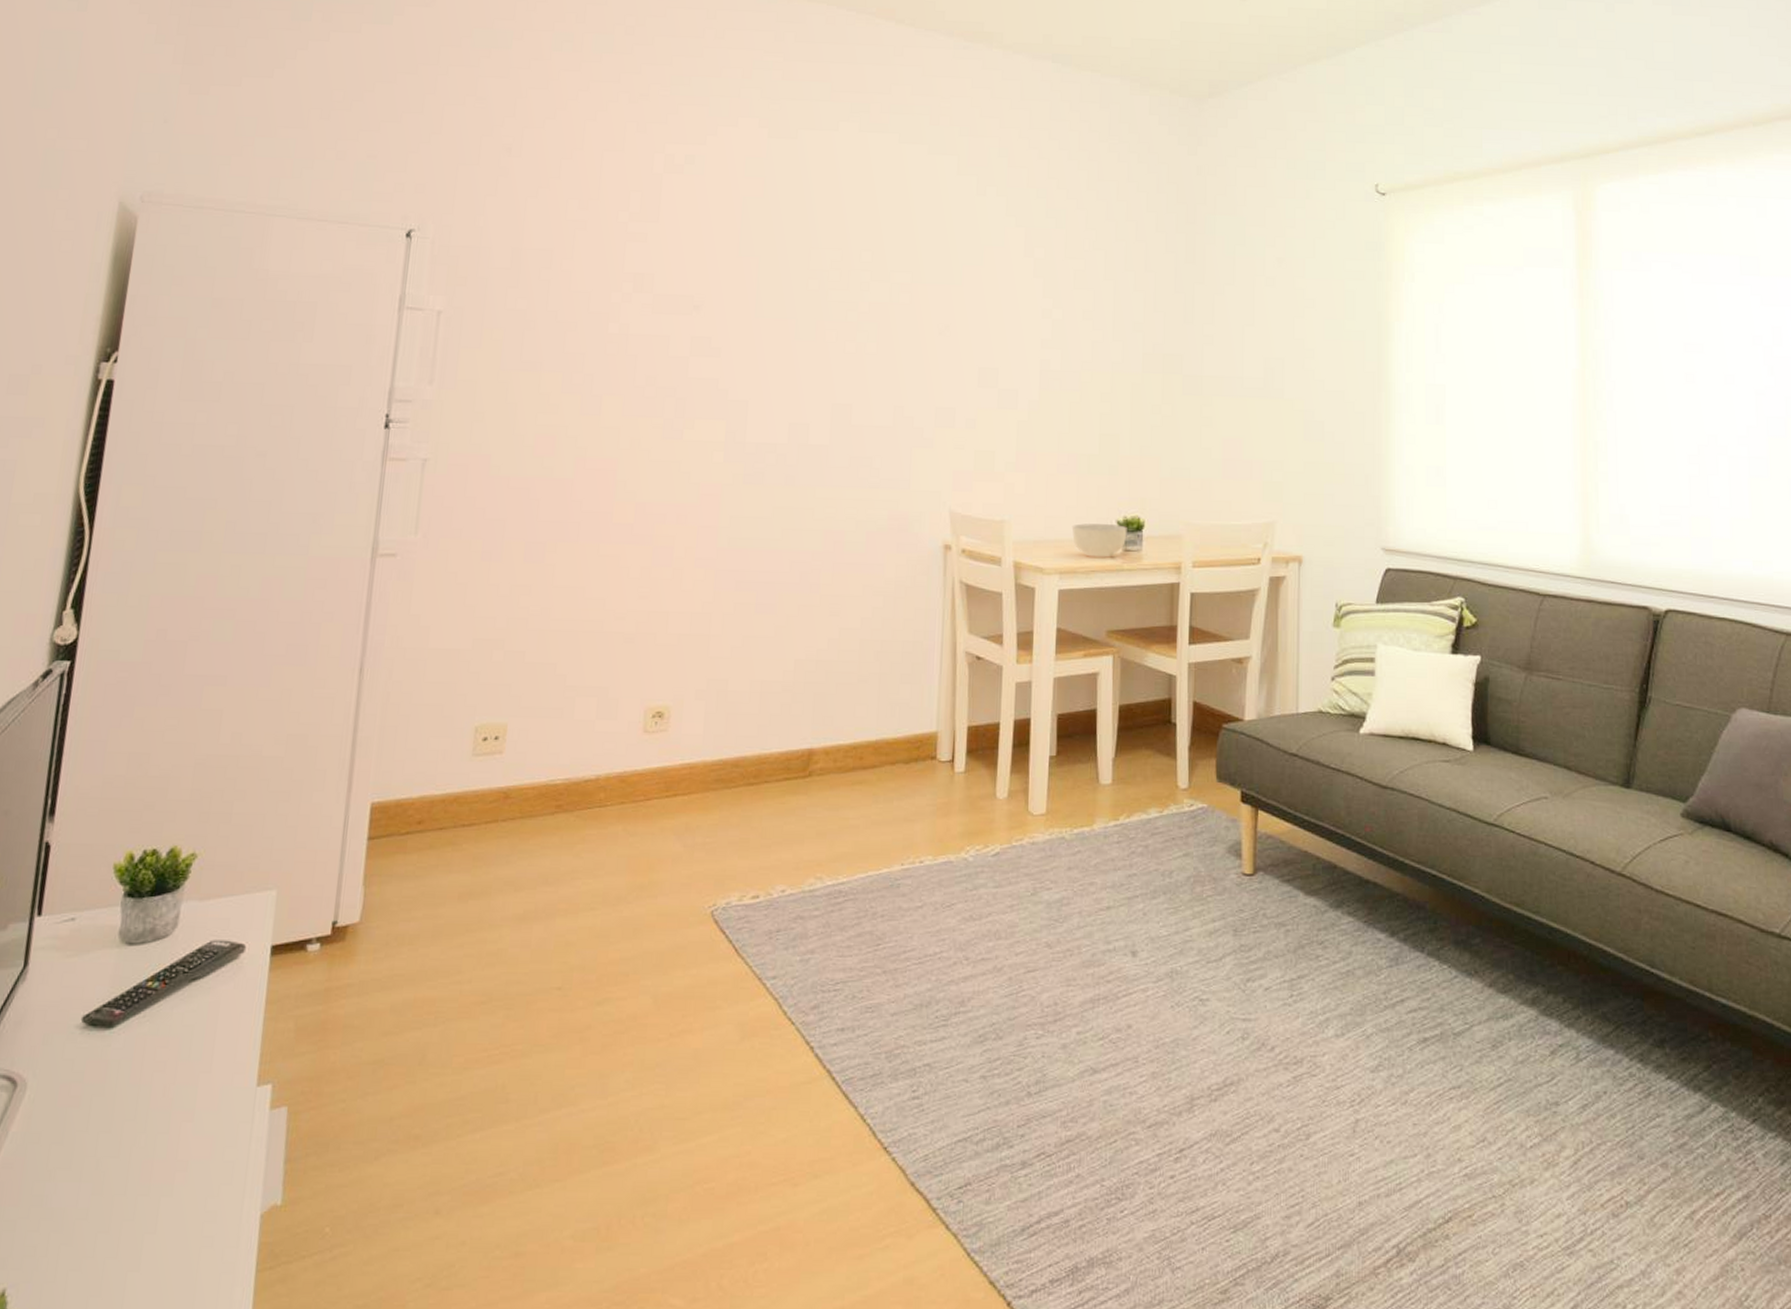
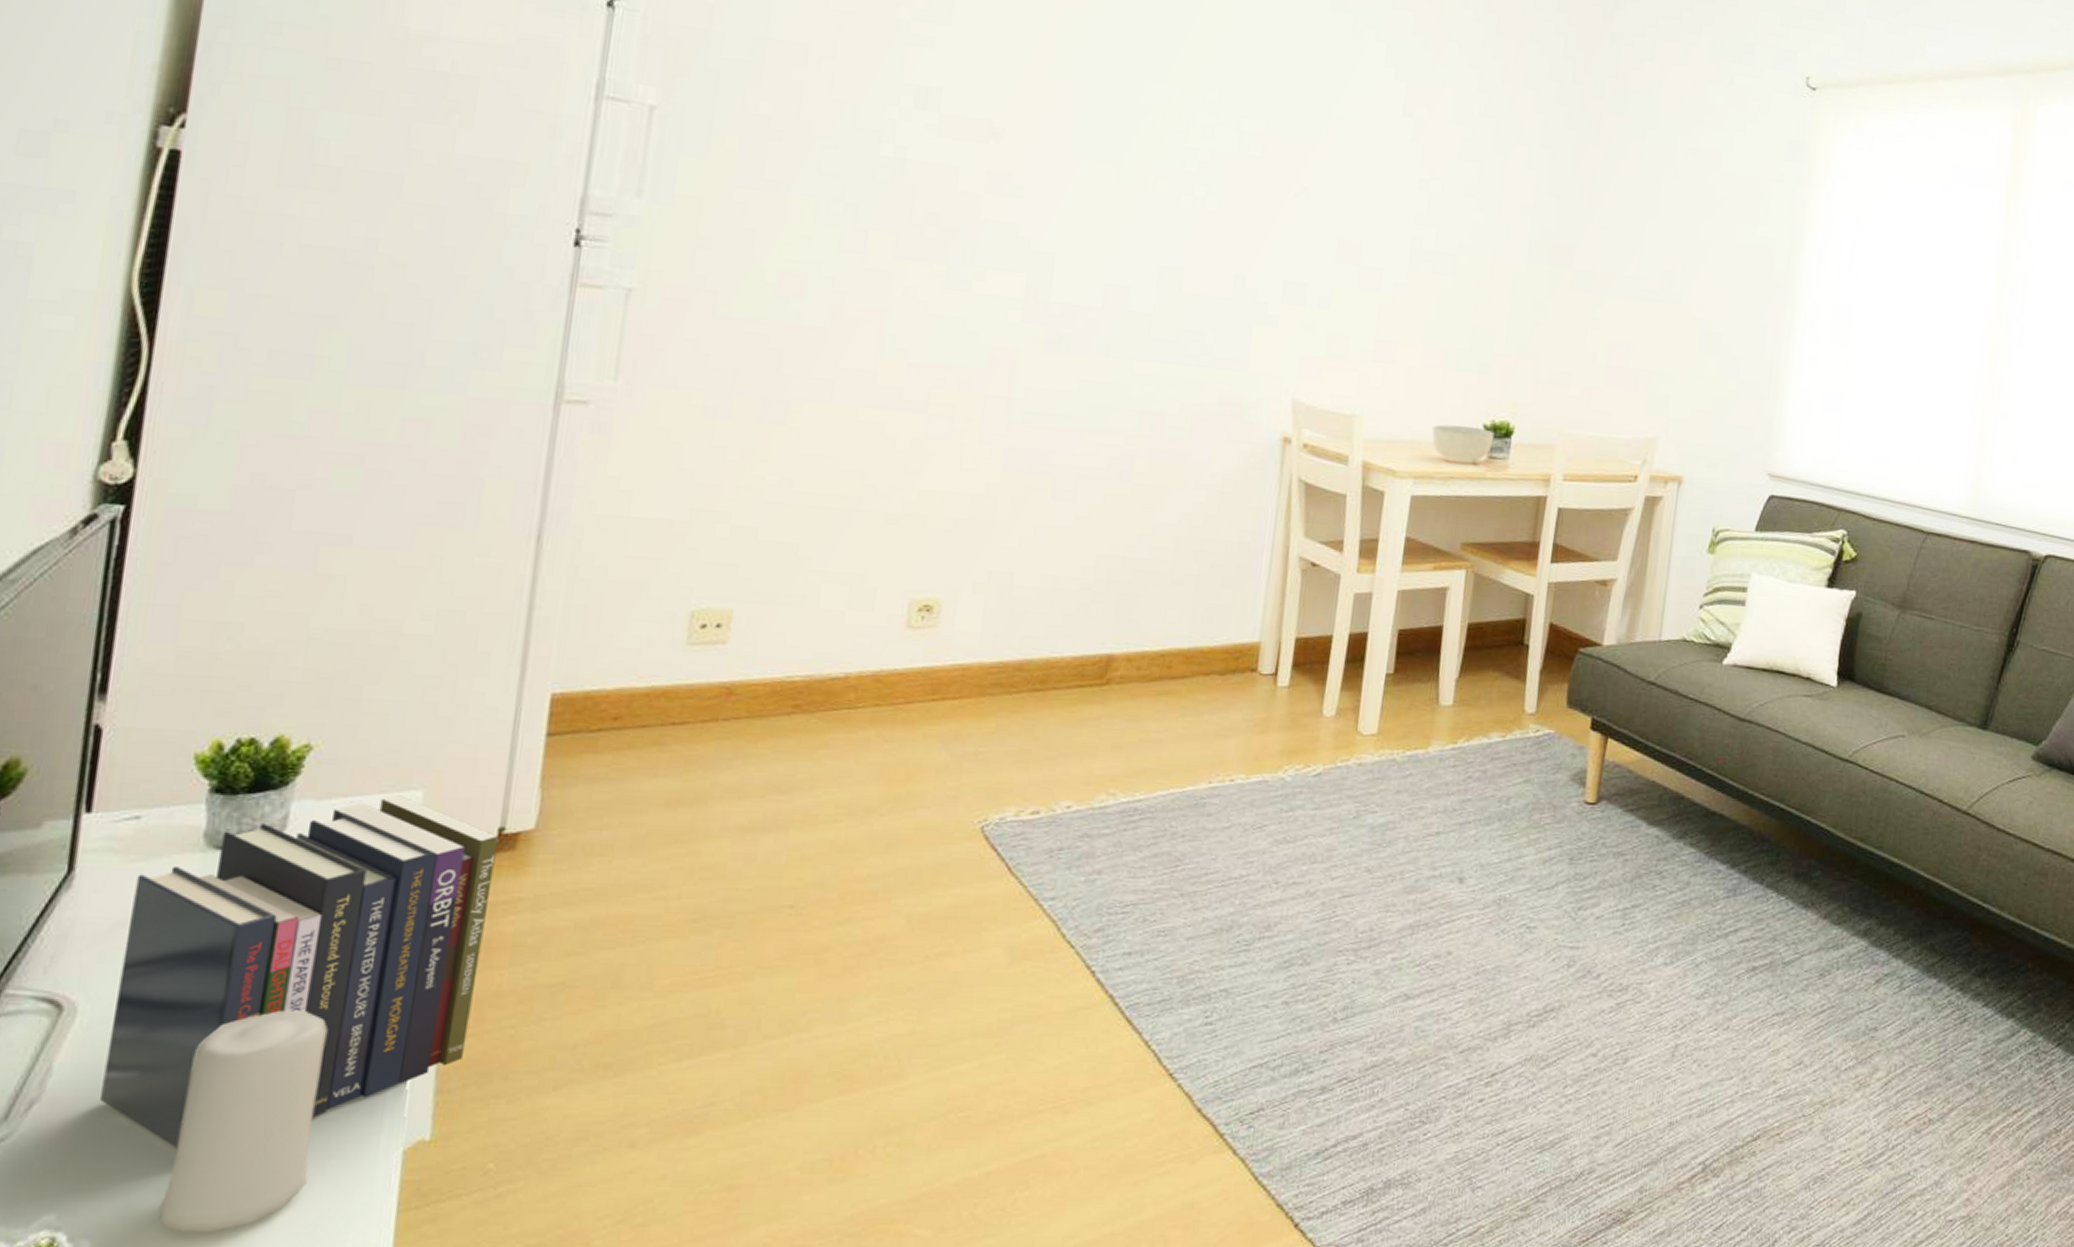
books: none [41,895,332,1210] -> present [100,795,498,1148]
candle: none [80,1085,205,1288] -> present [158,1010,327,1234]

